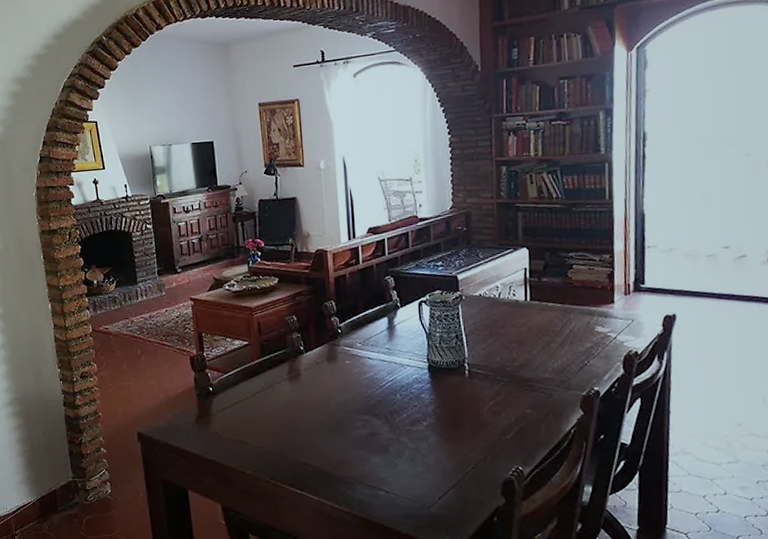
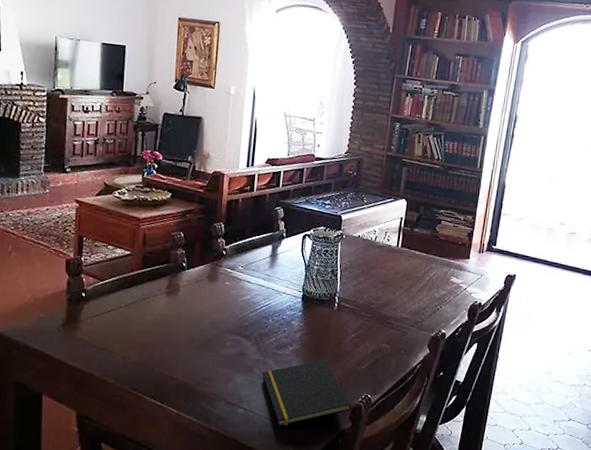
notepad: none [398,432,503,509] -> present [262,359,352,427]

